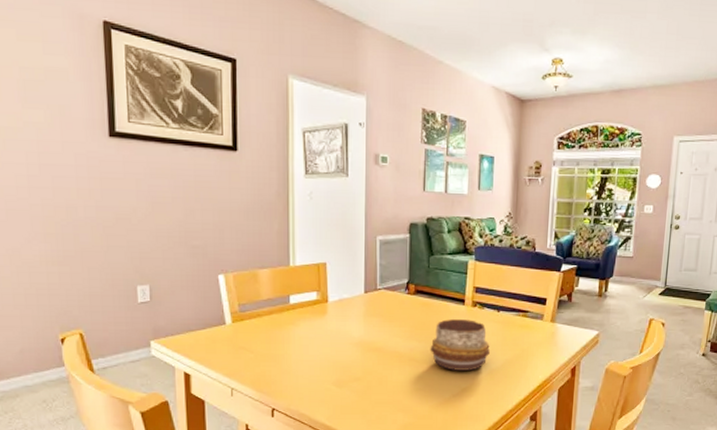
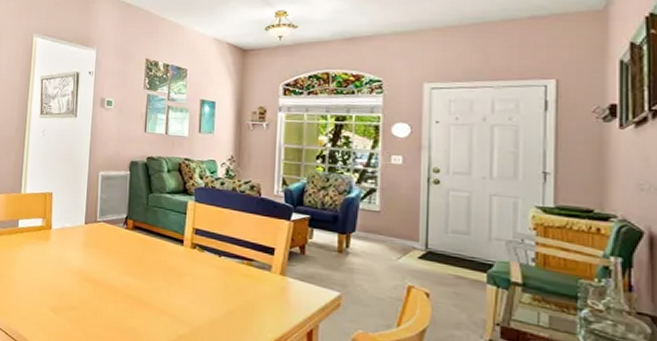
decorative bowl: present [430,319,490,371] -> none [146,258,210,317]

